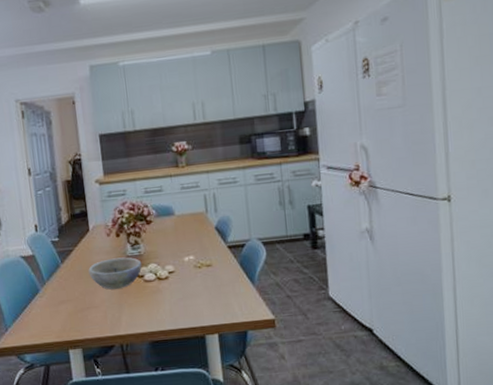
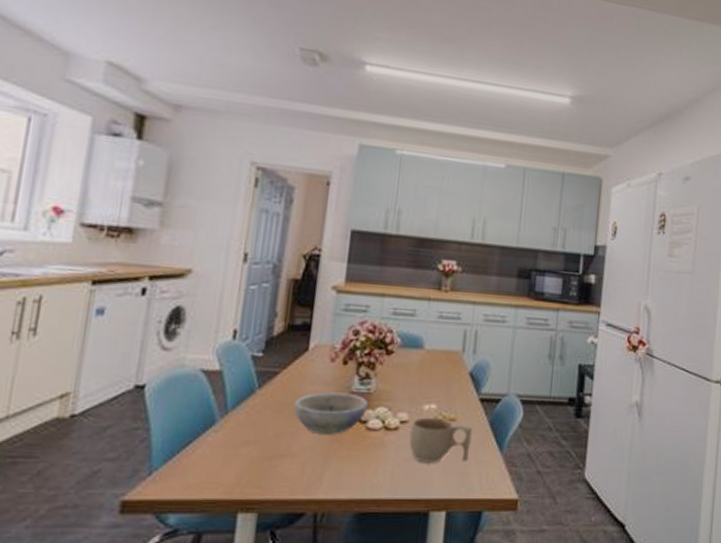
cup: none [177,265,228,301] -> present [409,417,473,463]

